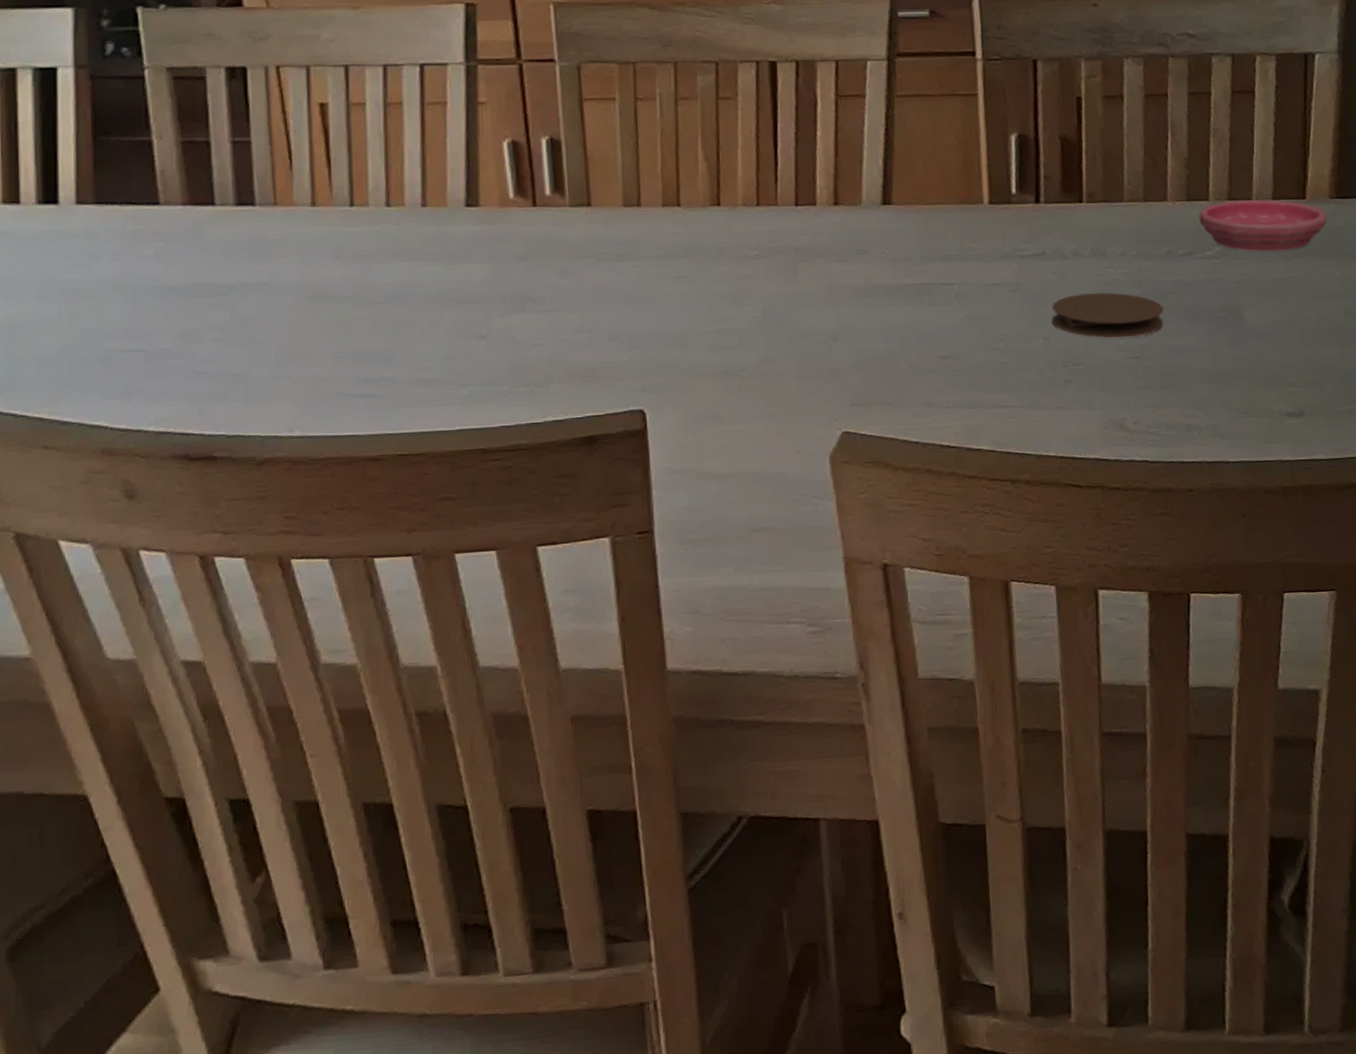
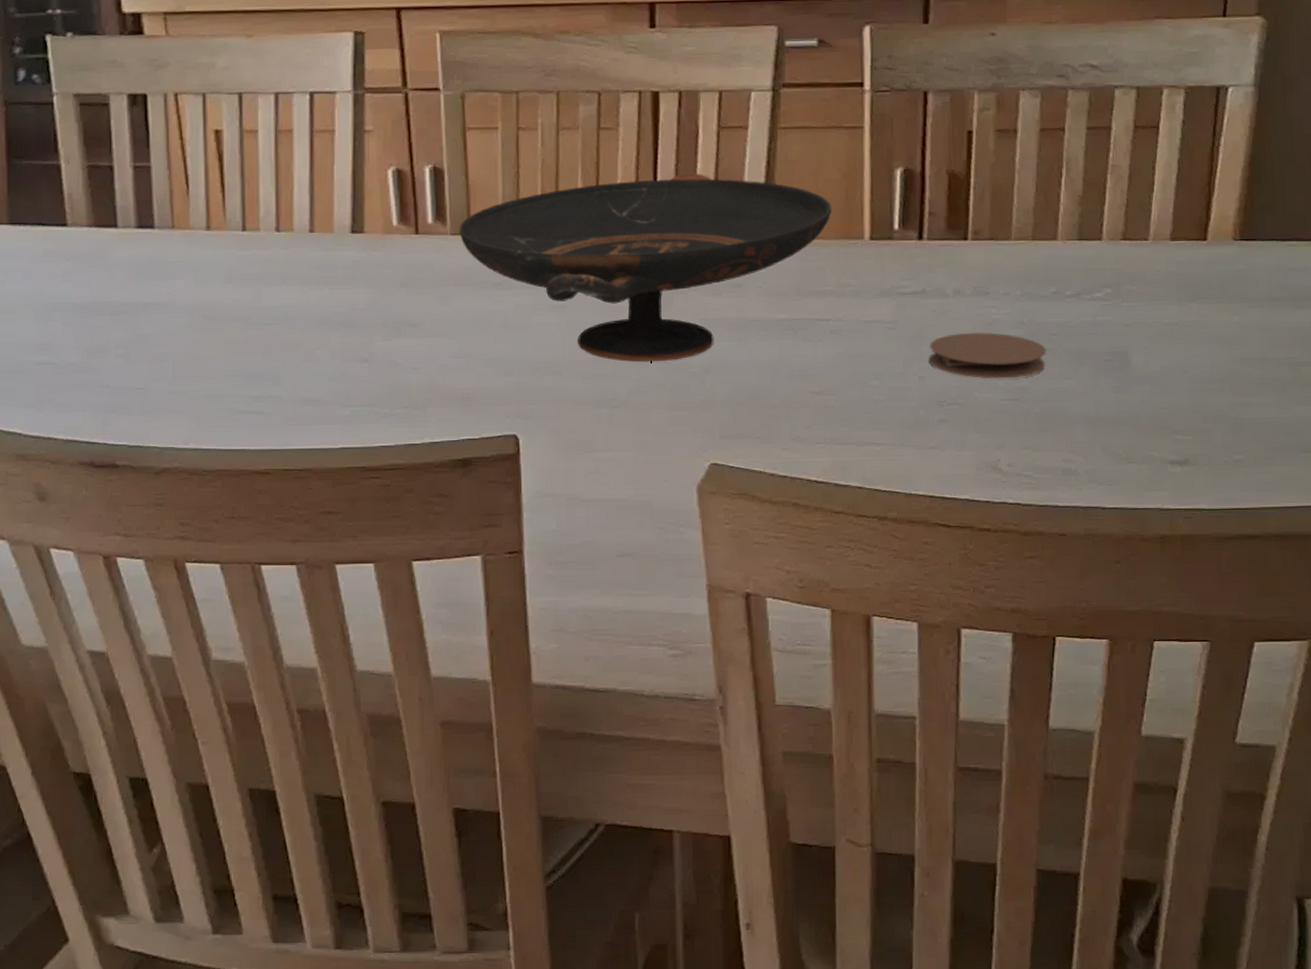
decorative bowl: none [578,141,951,332] -> present [459,173,831,363]
saucer: present [1199,199,1327,252] -> none [1090,240,1229,295]

